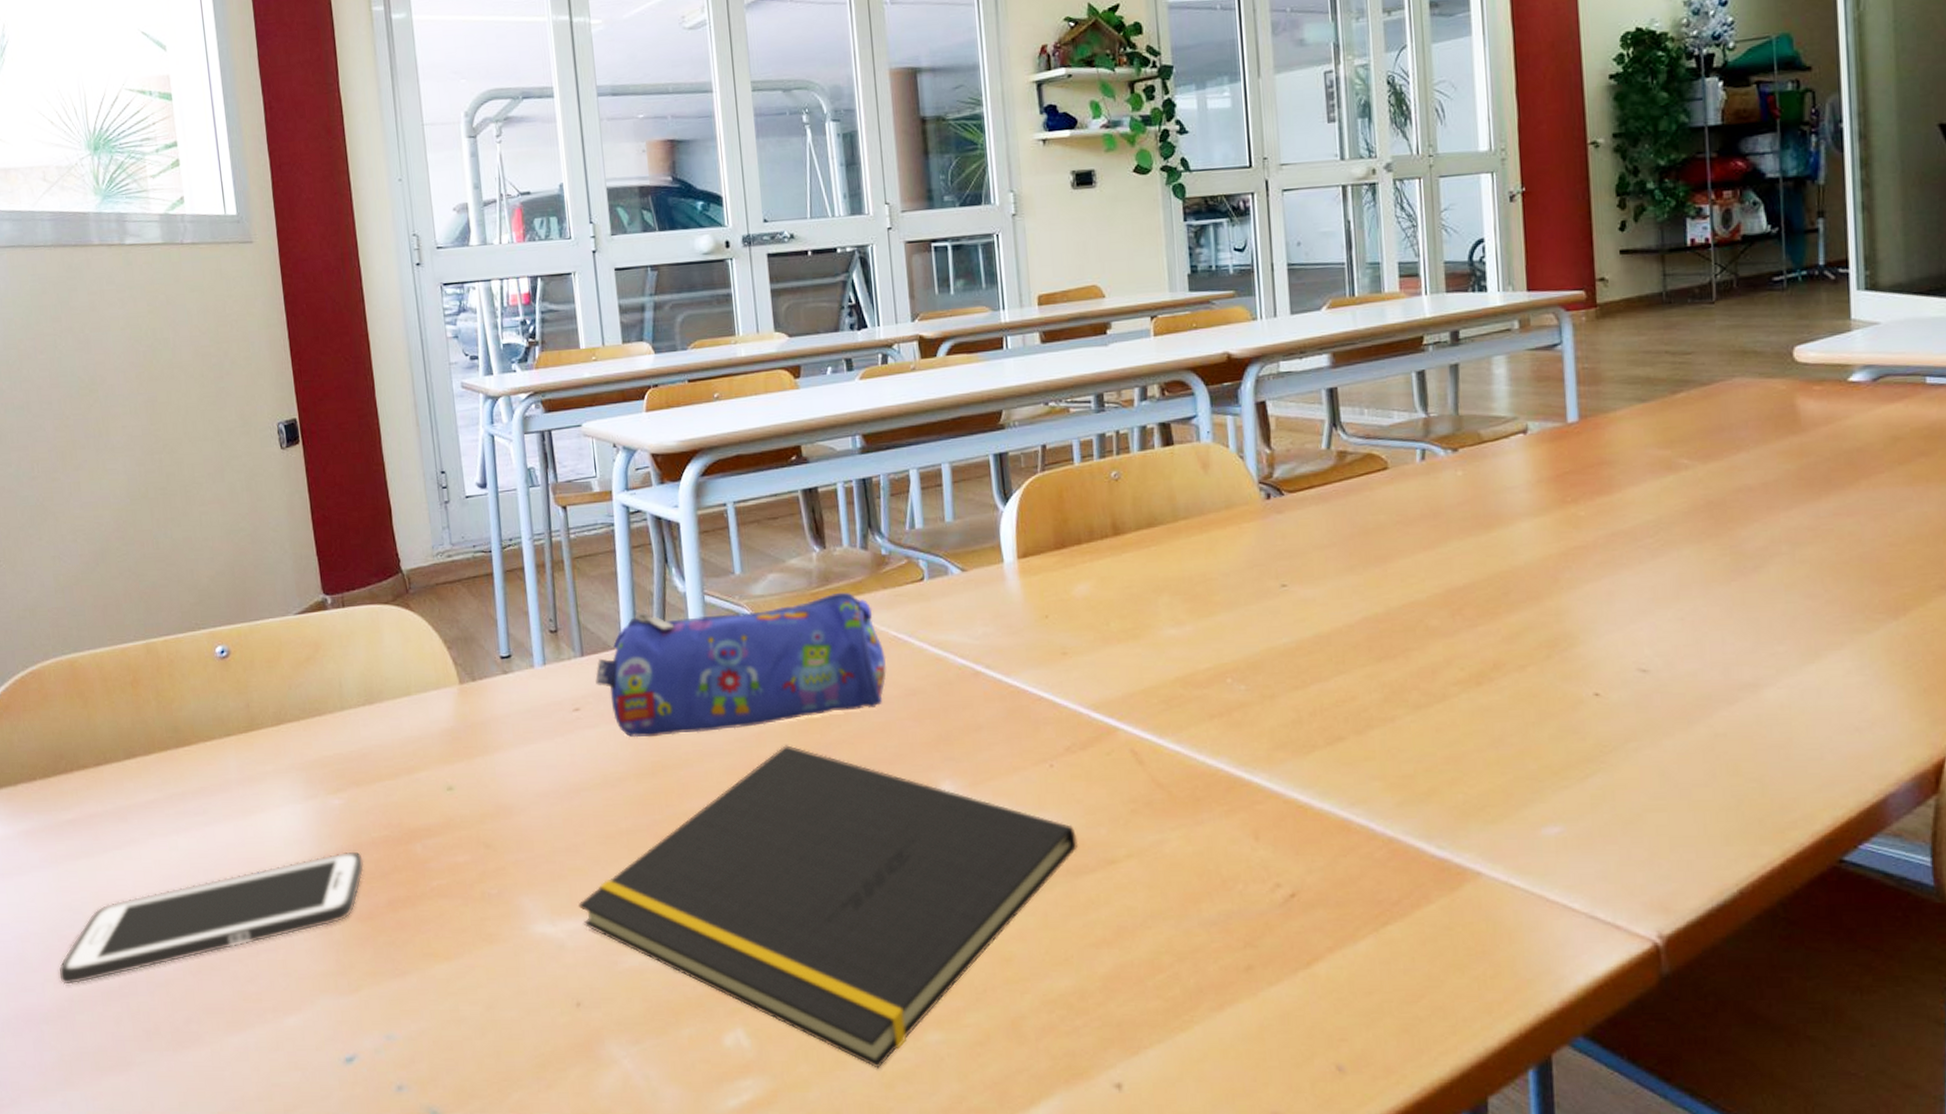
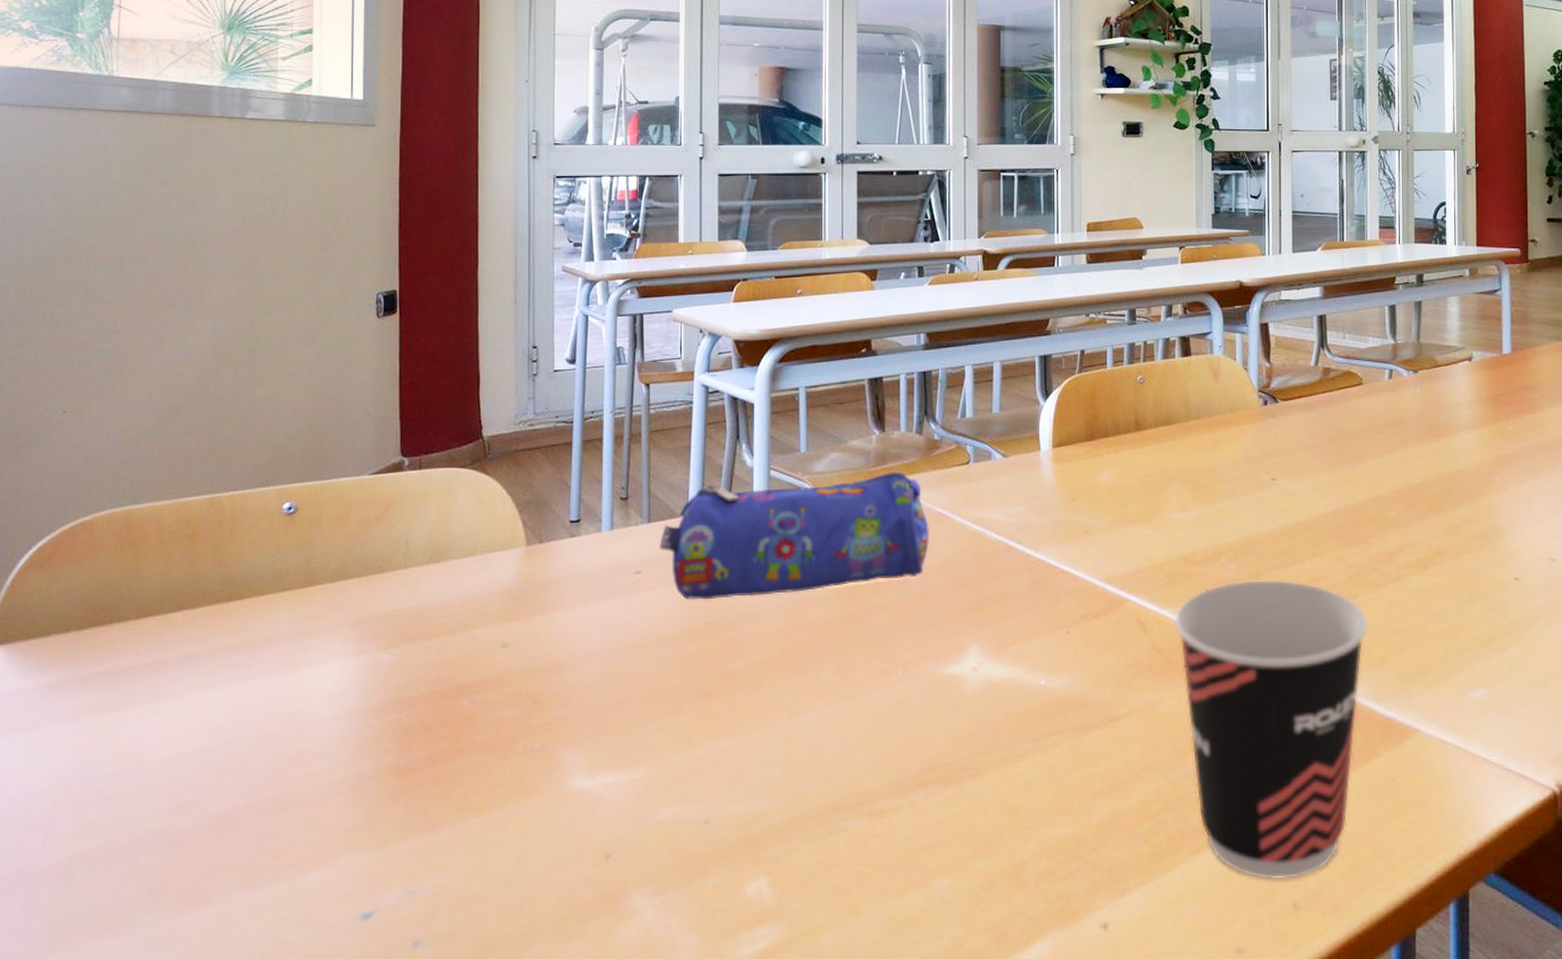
cell phone: present [59,851,365,985] -> none [64,706,409,843]
notepad: present [578,745,1077,1069] -> none [619,609,1085,914]
cup: none [1174,701,1411,1040] -> present [1174,578,1369,880]

